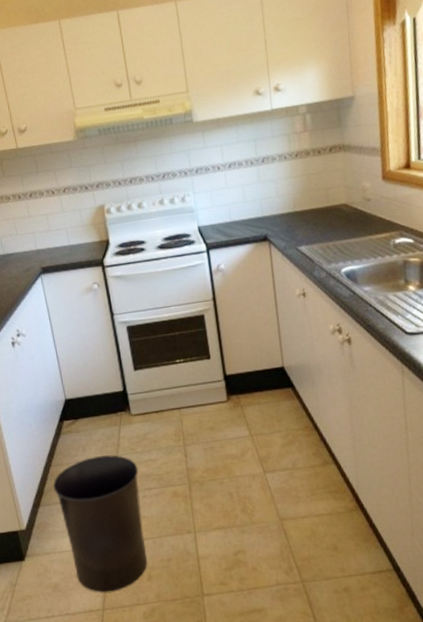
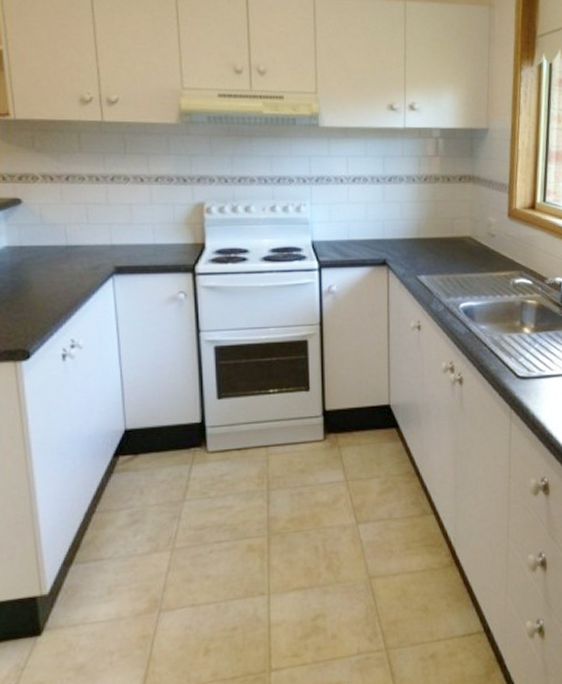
waste bin: present [53,455,148,593] -> none [94,500,208,674]

